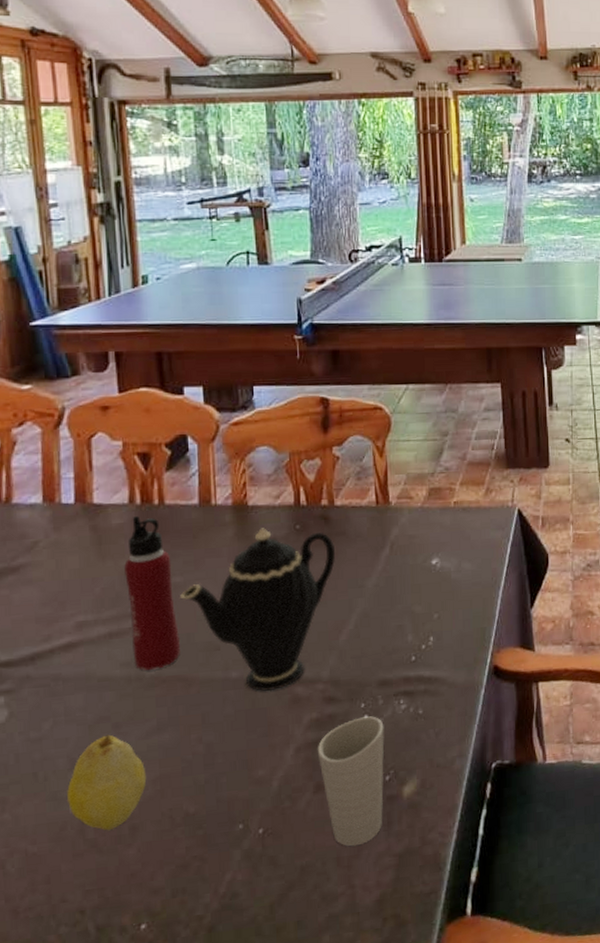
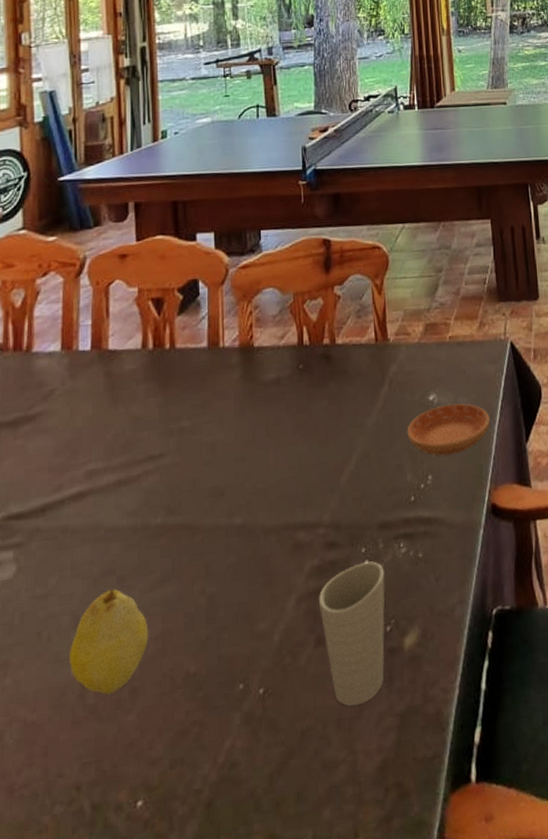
water bottle: present [124,516,180,671] -> none [135,361,186,519]
teapot: present [180,528,336,692] -> none [187,369,337,539]
saucer: none [408,568,495,619] -> present [407,403,490,456]

